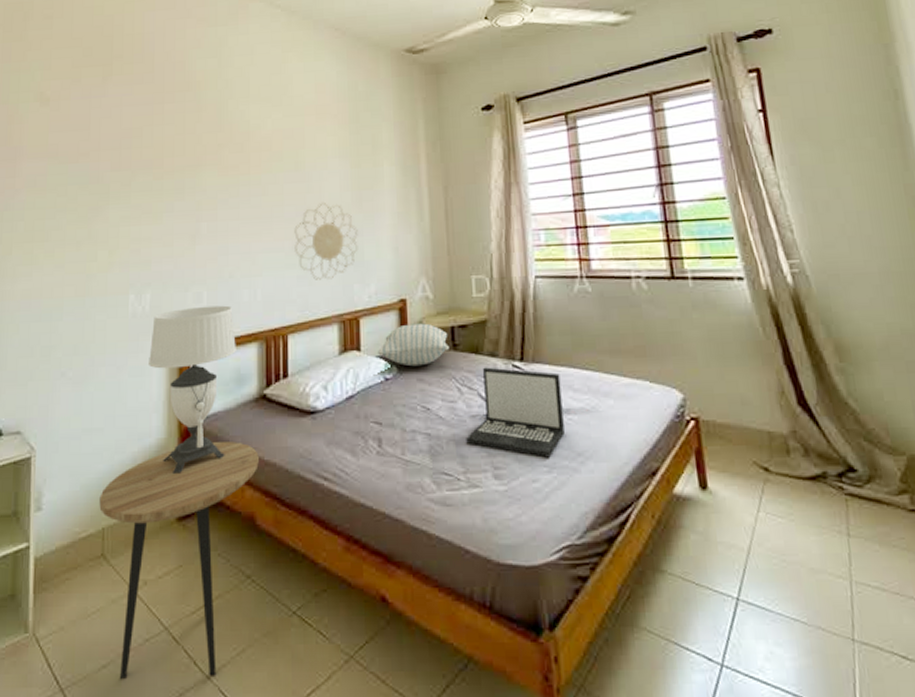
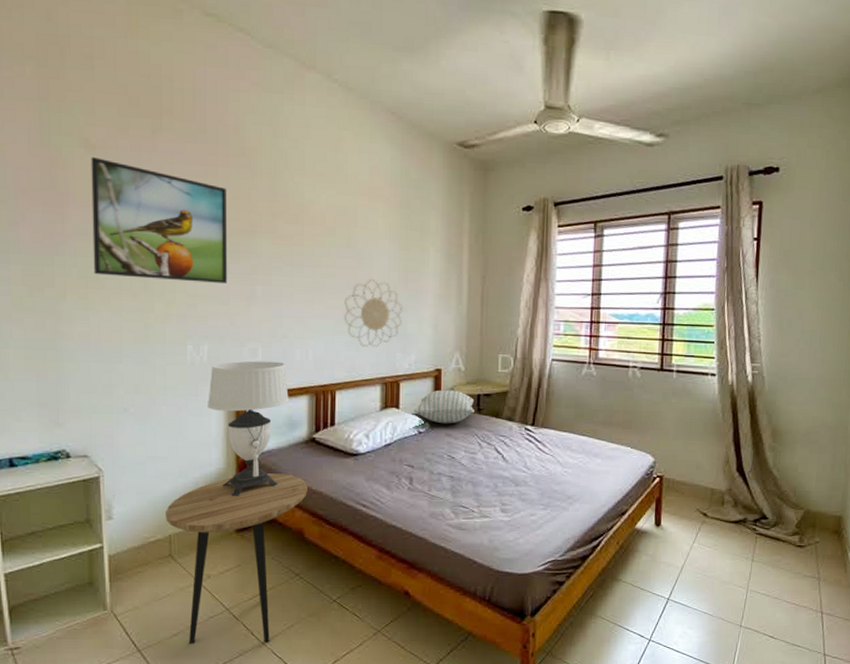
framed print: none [40,109,172,227] -> present [91,157,227,283]
laptop computer: present [466,367,565,458] -> none [482,428,562,499]

